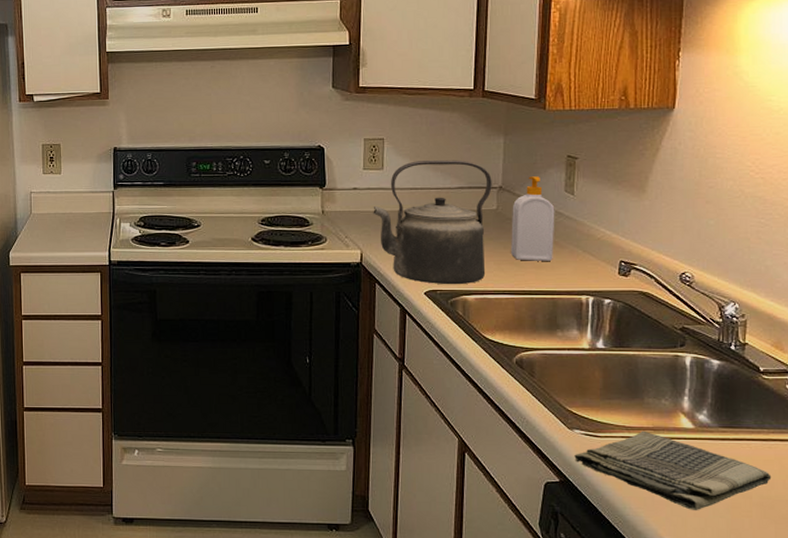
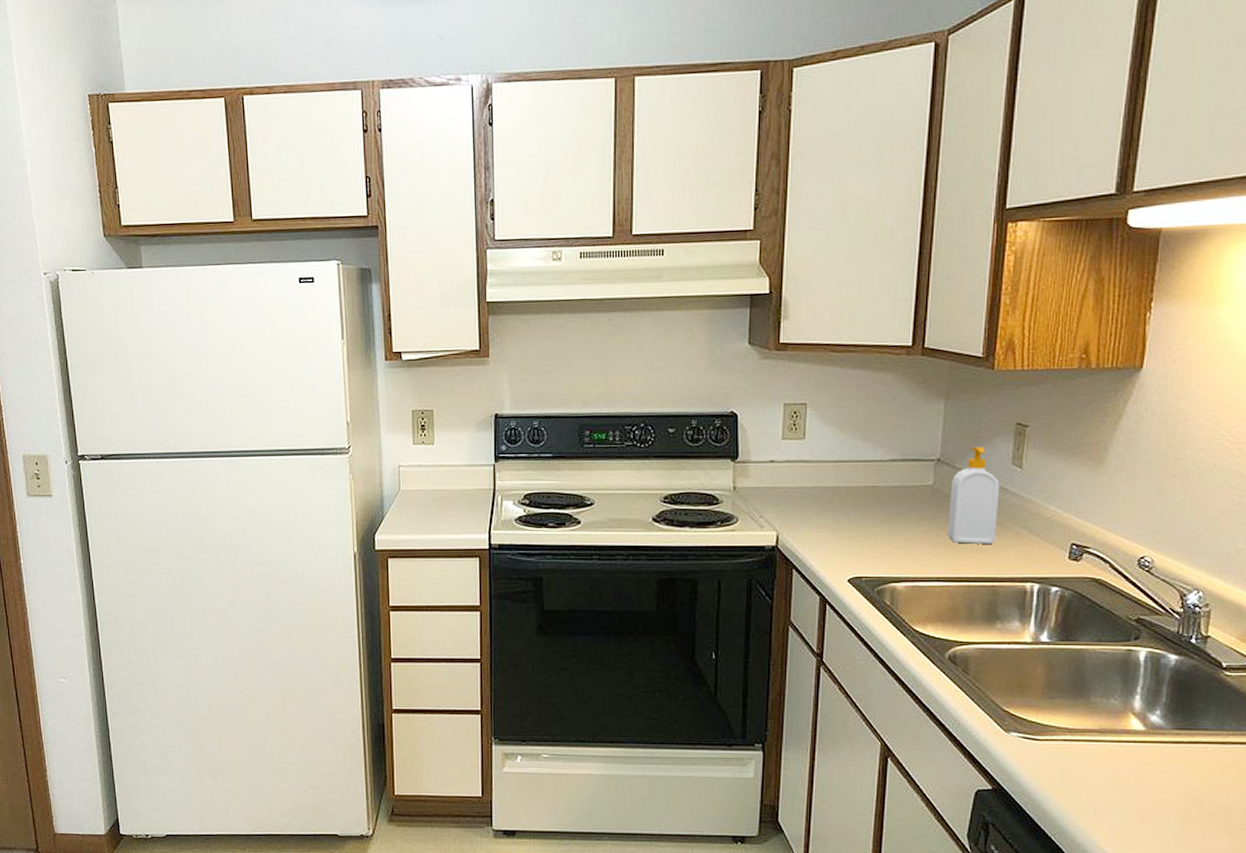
kettle: present [373,160,492,285] -> none [792,428,929,571]
dish towel: present [574,430,772,510] -> none [1010,733,1228,820]

